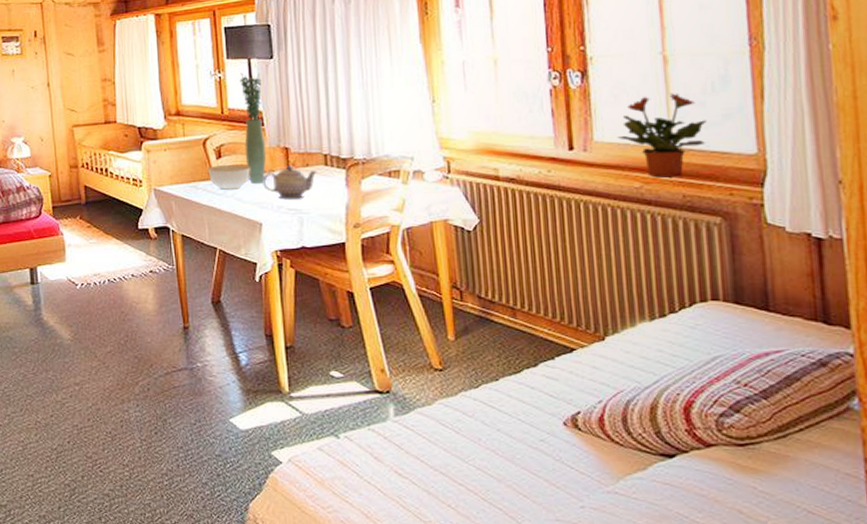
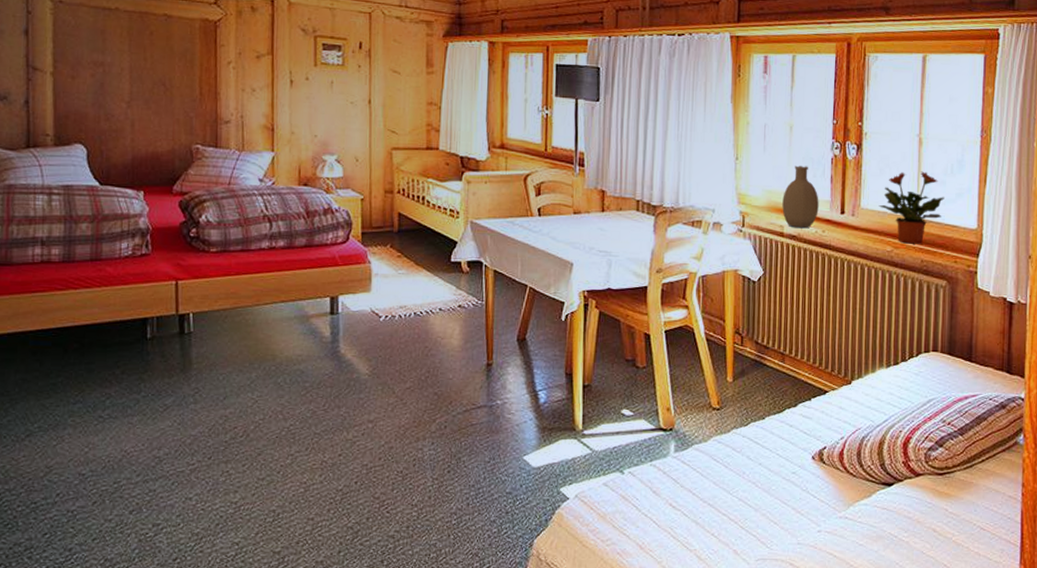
bowl: present [207,165,250,191] -> none [526,203,567,229]
vase: present [239,73,266,185] -> none [563,112,586,225]
teapot: present [263,165,317,198] -> none [578,208,629,240]
decorative vase: none [493,101,540,170] -> present [782,165,819,228]

